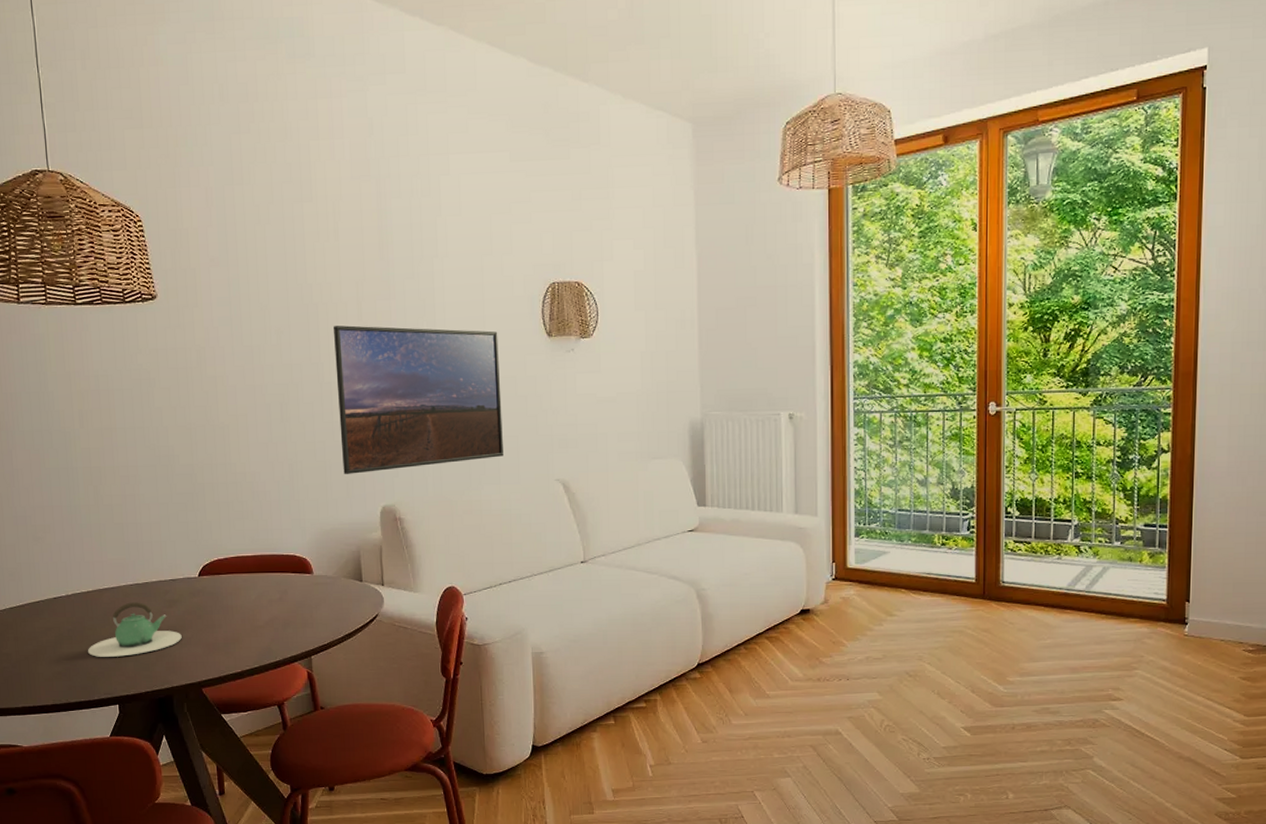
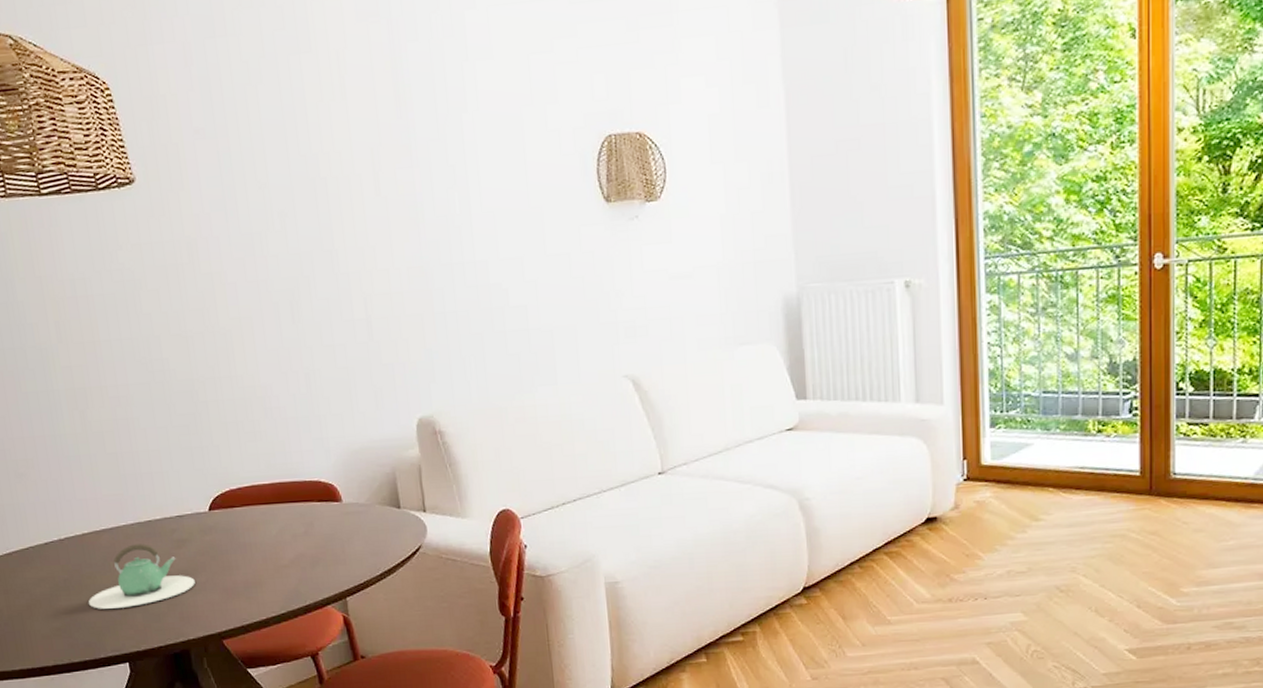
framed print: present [334,325,503,474] -> none [347,199,559,382]

